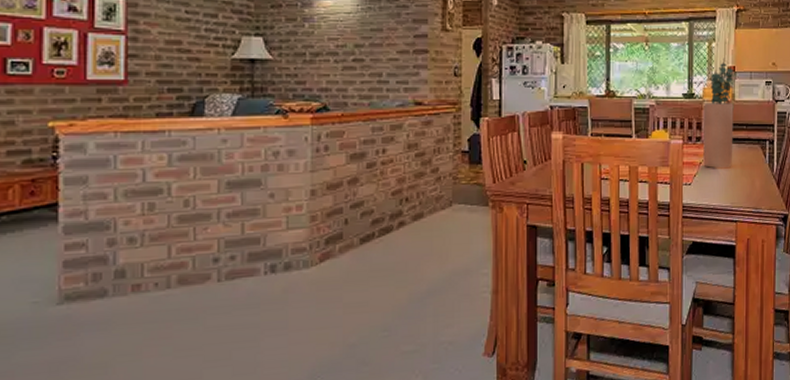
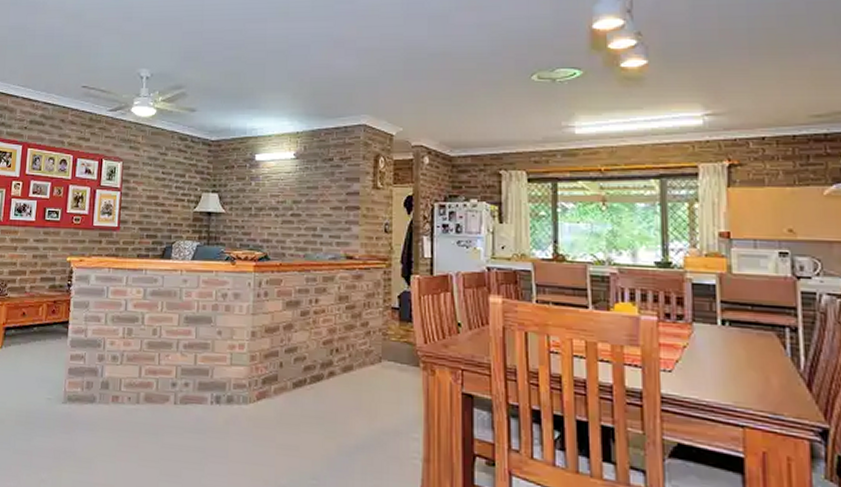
vase: present [703,58,734,169] -> none [686,221,733,358]

